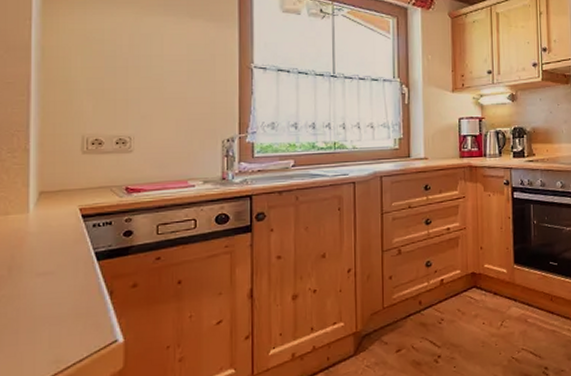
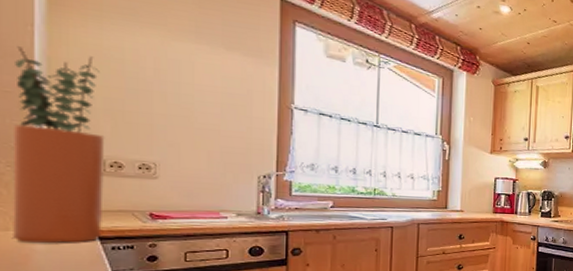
vase: none [10,40,88,225] -> present [11,46,105,243]

